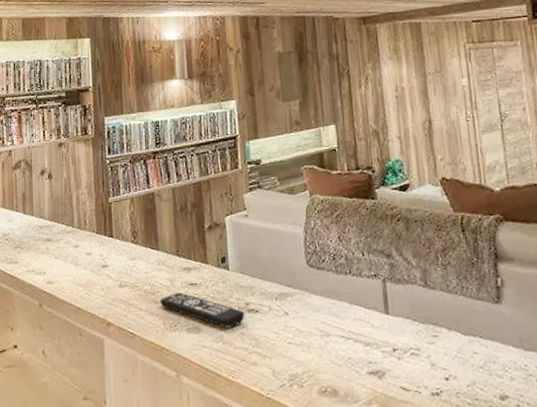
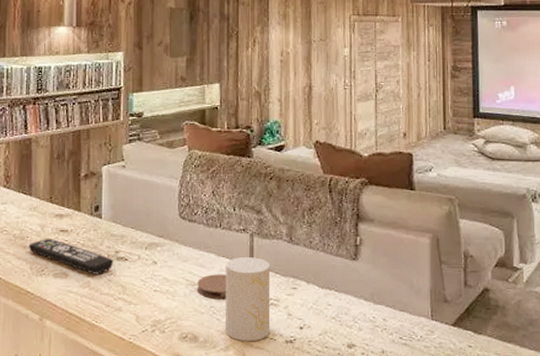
coaster: none [332,323,364,351] -> present [197,274,227,300]
cup: none [360,304,414,395] -> present [226,257,271,342]

